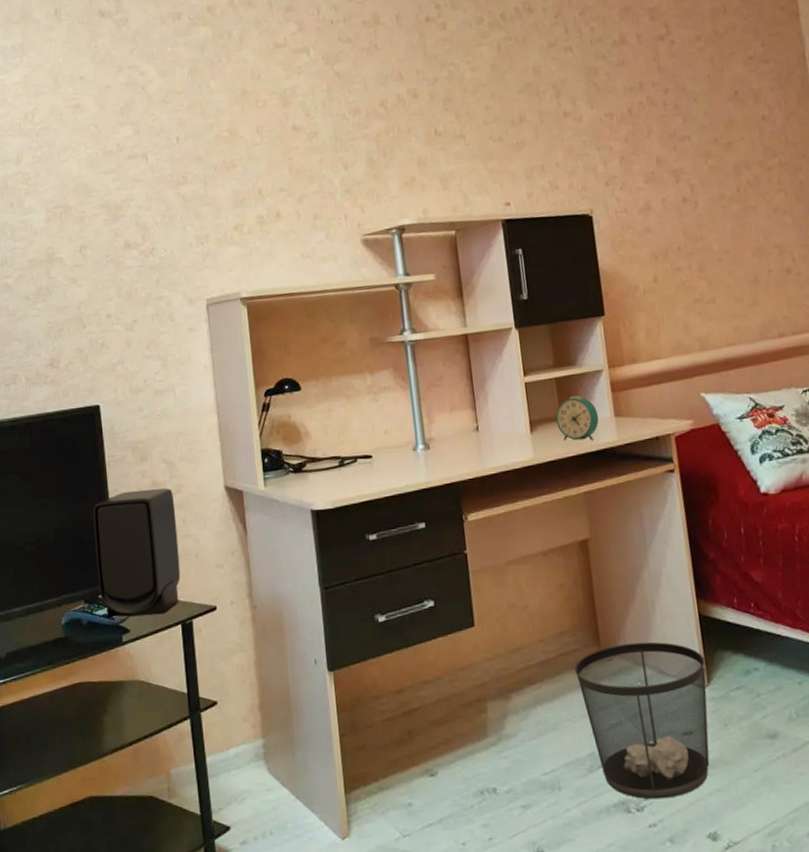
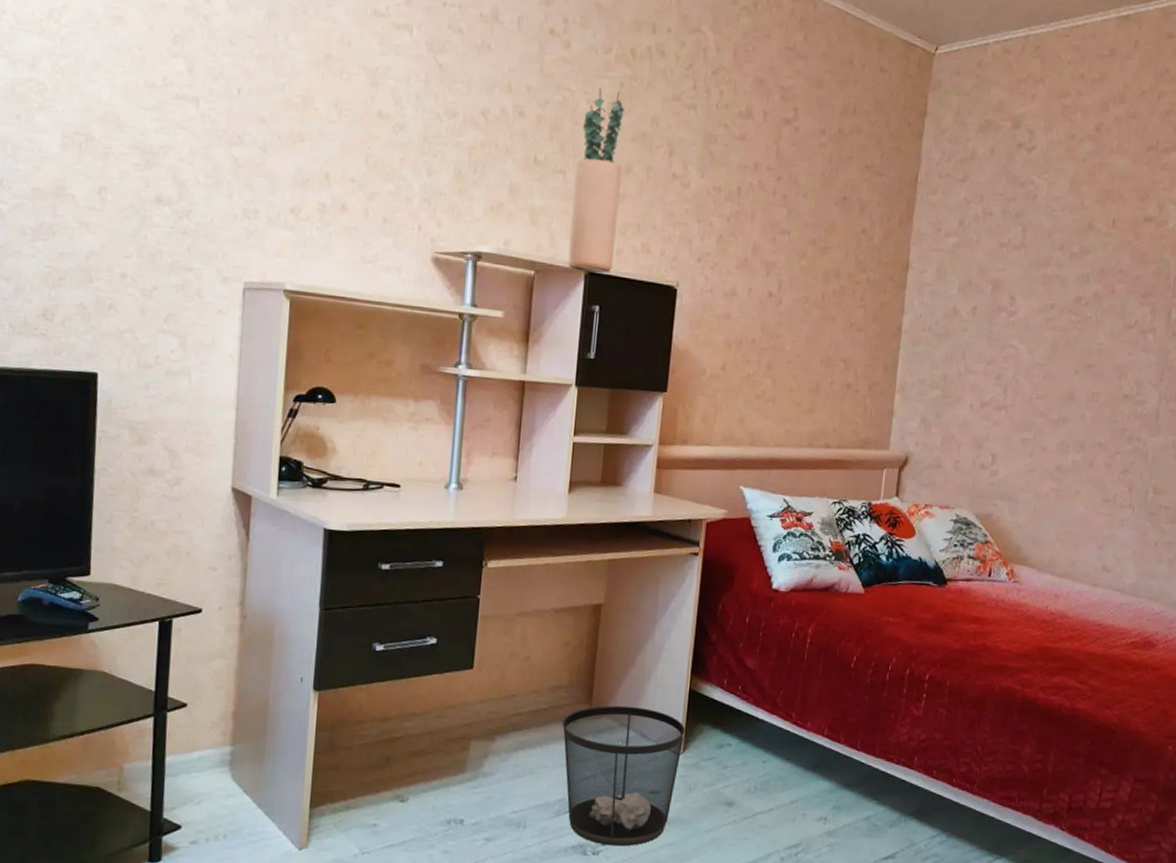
speaker: present [93,488,181,618] -> none [68,472,171,607]
vase: none [471,53,526,221] -> present [567,88,624,274]
alarm clock: present [555,394,599,440] -> none [596,464,639,511]

